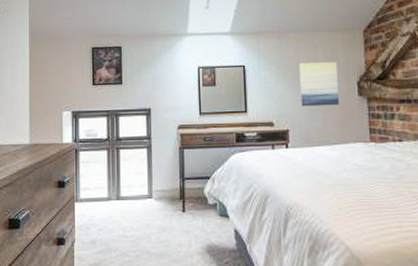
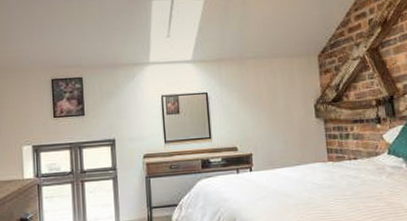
wall art: present [299,62,339,107] -> none [259,86,298,131]

